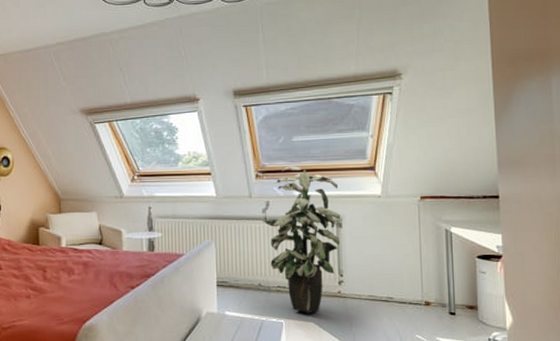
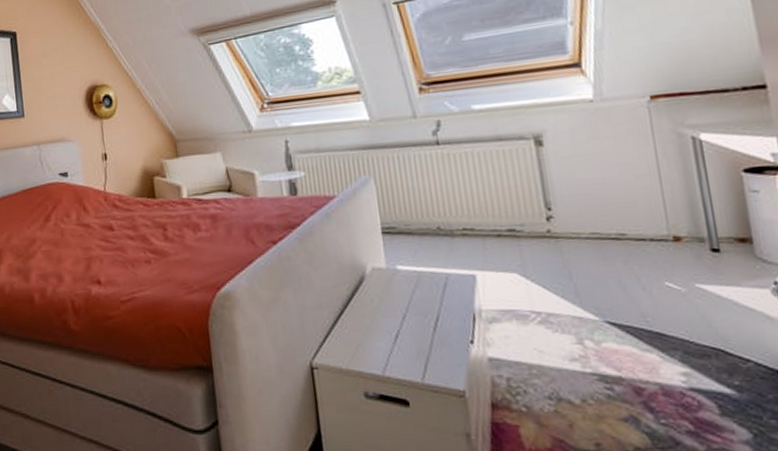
indoor plant: present [263,166,341,313] -> none [434,71,542,261]

